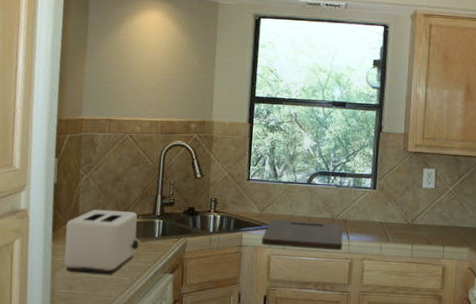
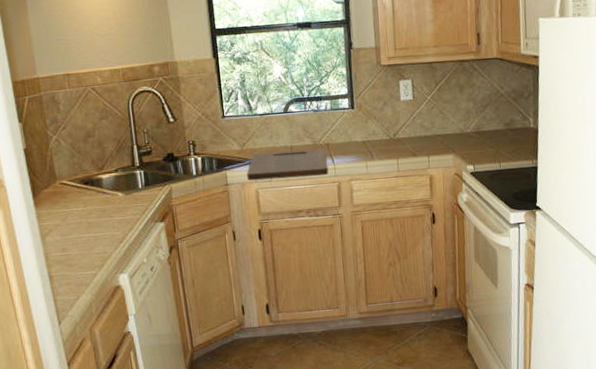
toaster: present [64,209,140,275] -> none [45,166,125,235]

